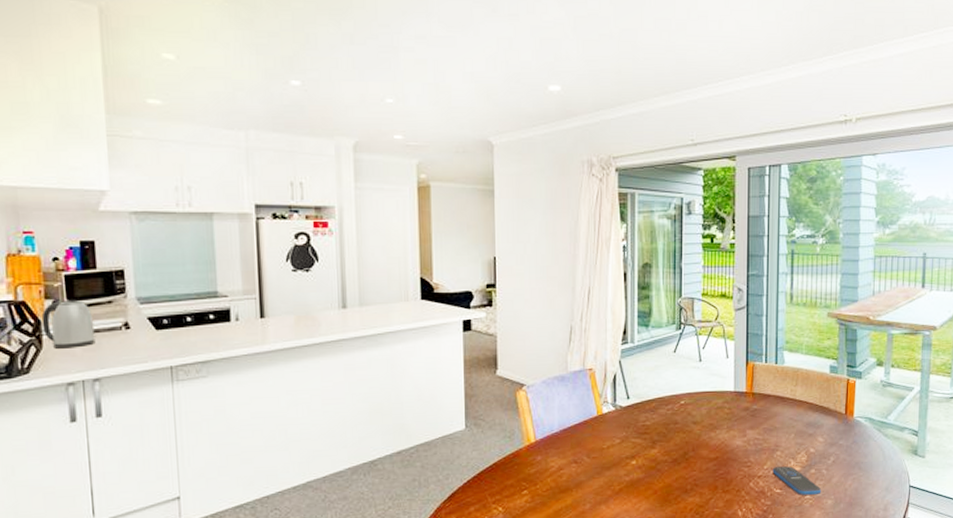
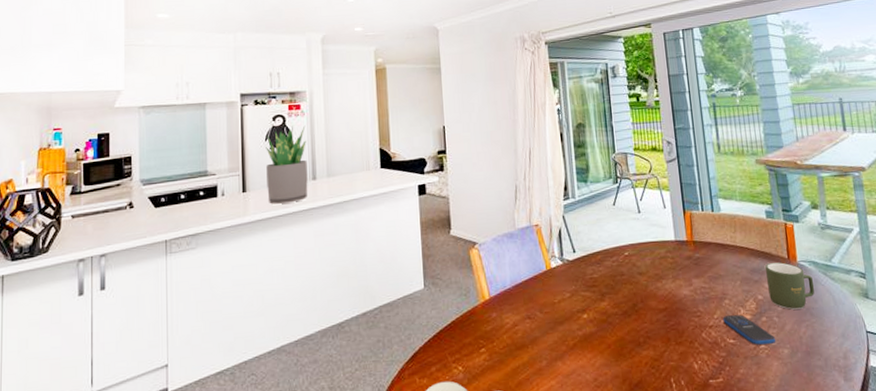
kettle: present [41,299,96,349] -> none [62,184,104,229]
planter: none [287,246,337,333] -> present [266,125,308,204]
mug: none [821,417,867,464] -> present [765,262,815,310]

